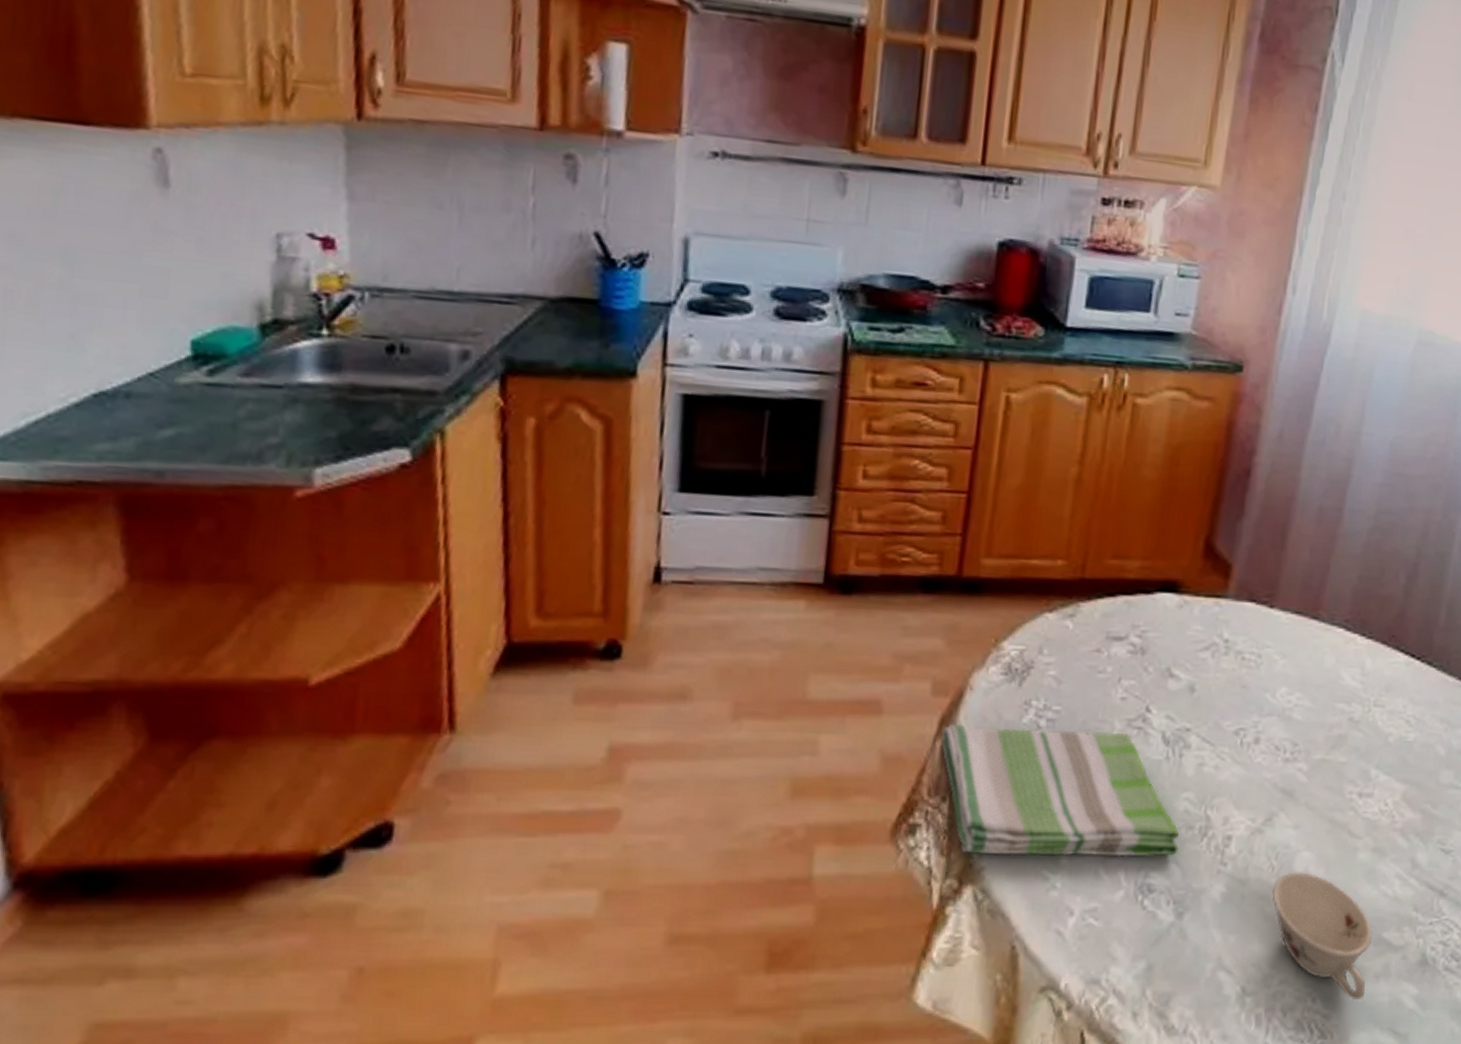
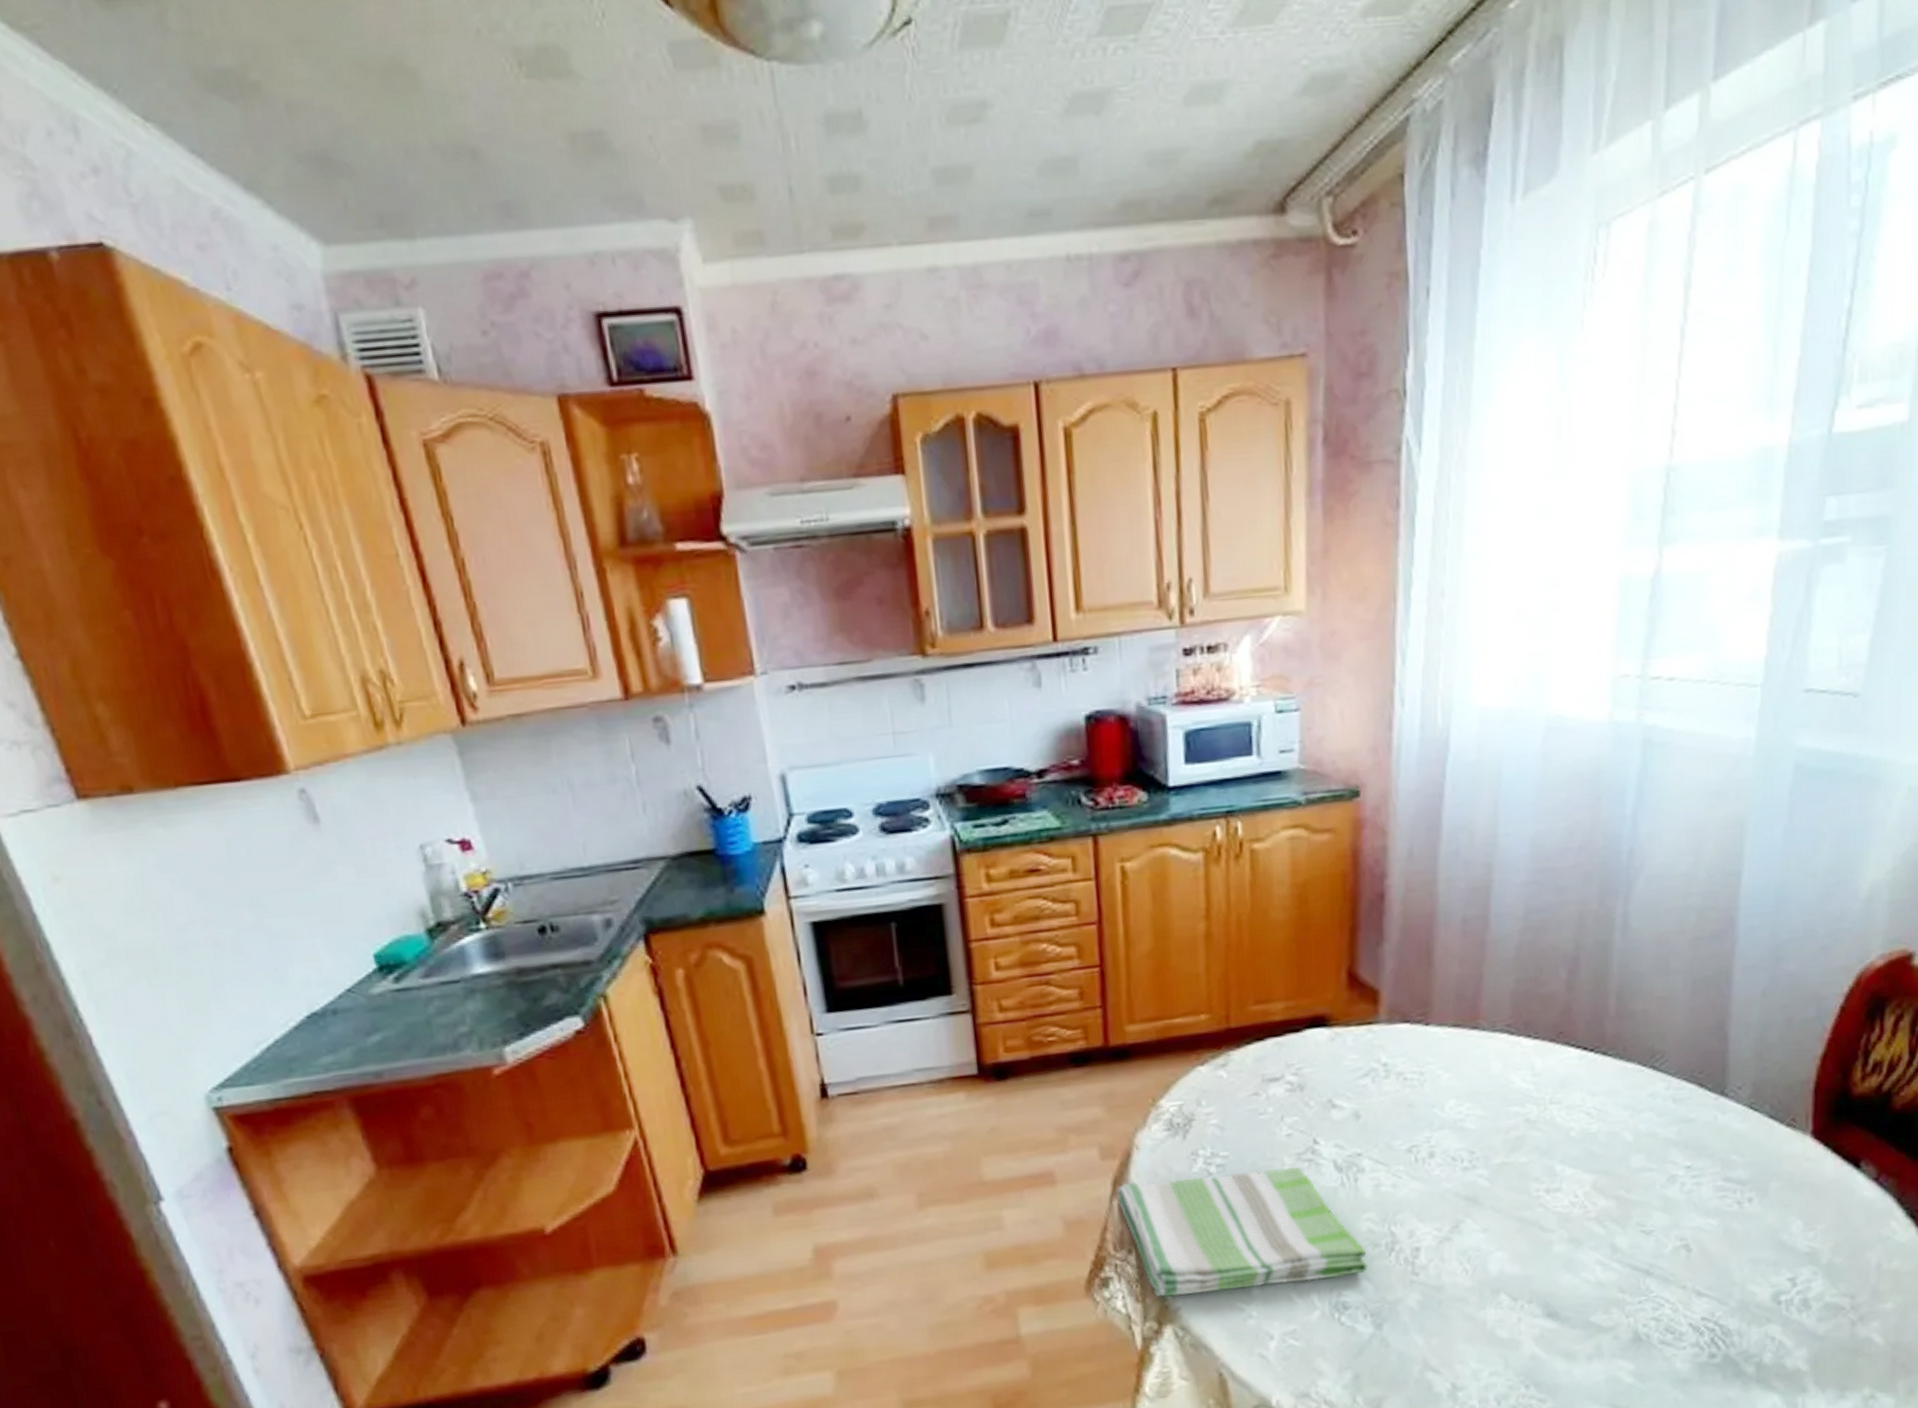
teacup: present [1272,872,1374,1001] -> none [1469,1270,1580,1382]

